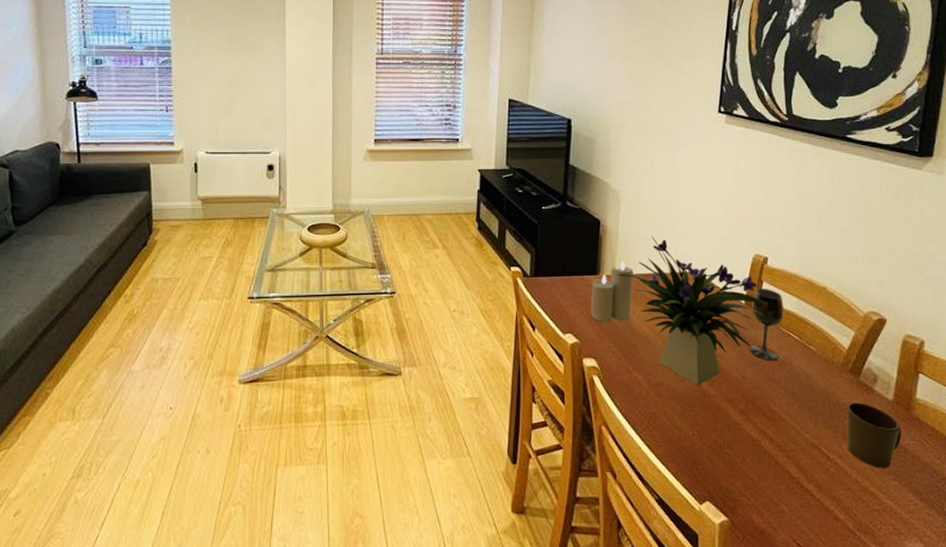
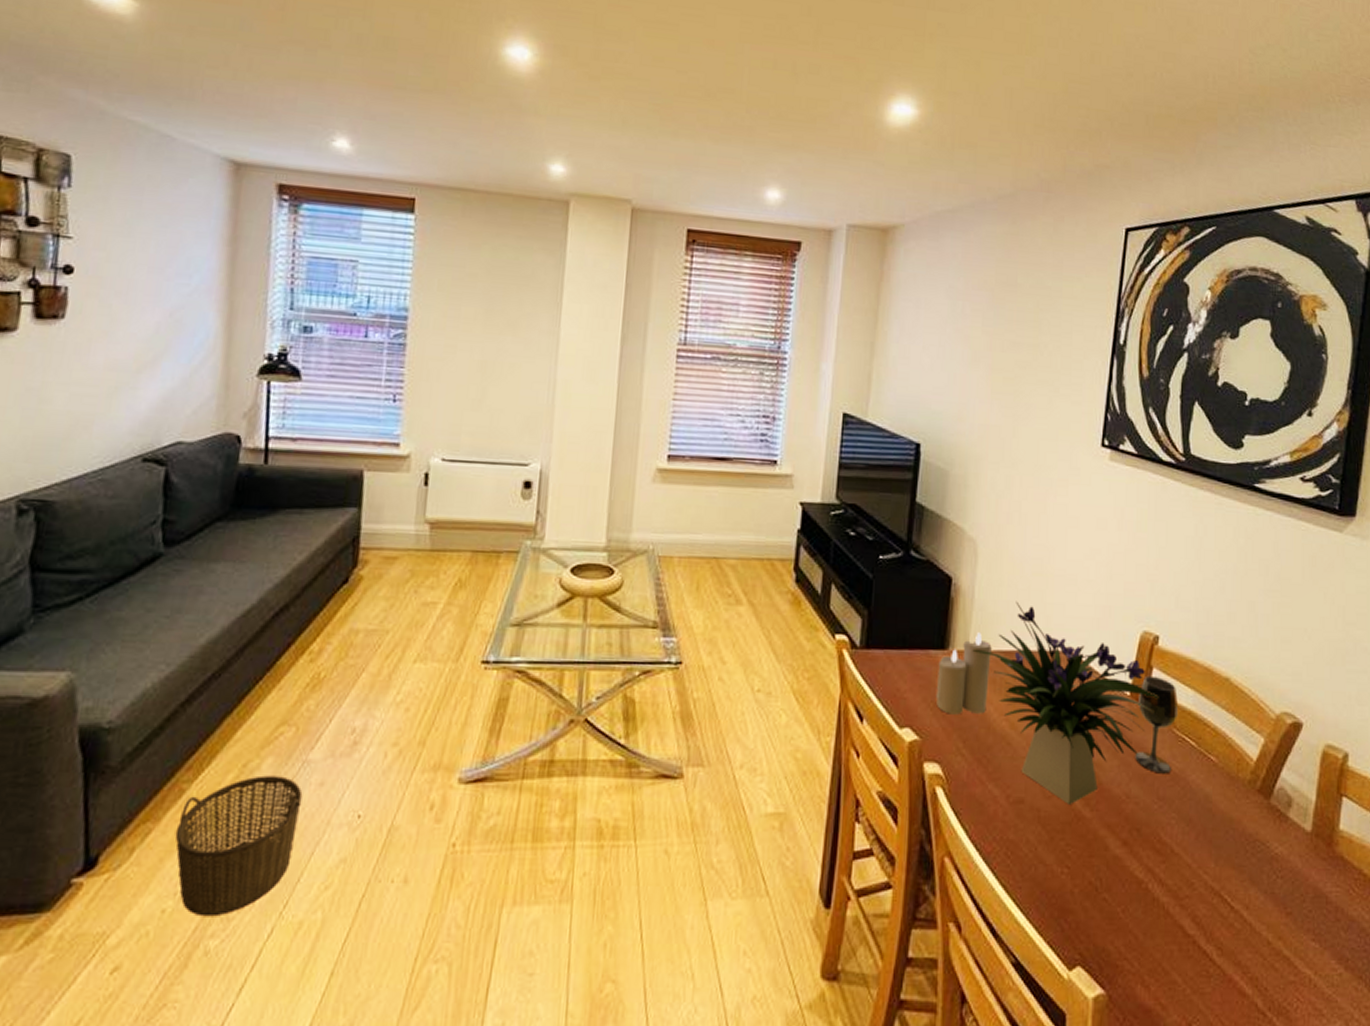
basket: none [46,382,130,478] -> present [174,775,303,917]
mug: present [847,402,902,468] -> none [1255,833,1323,924]

